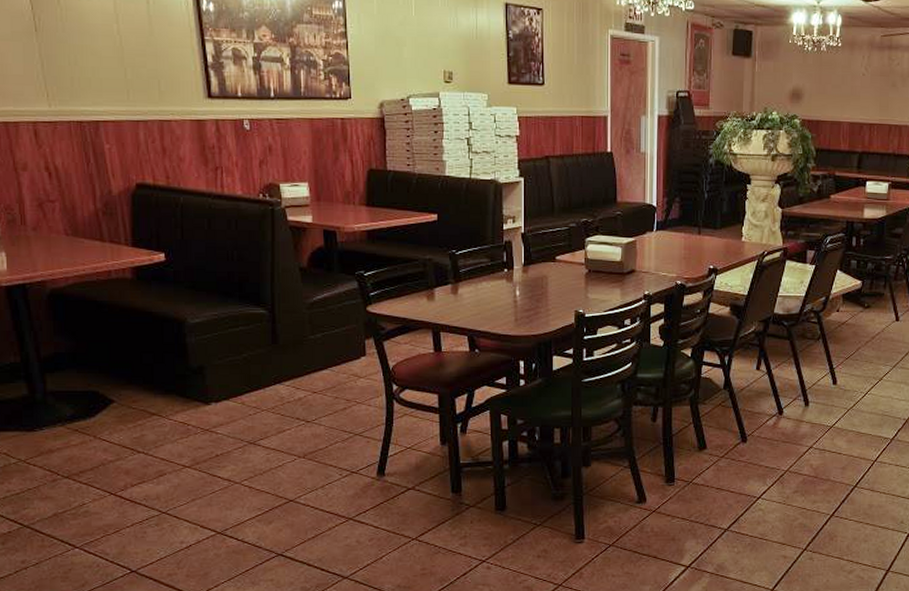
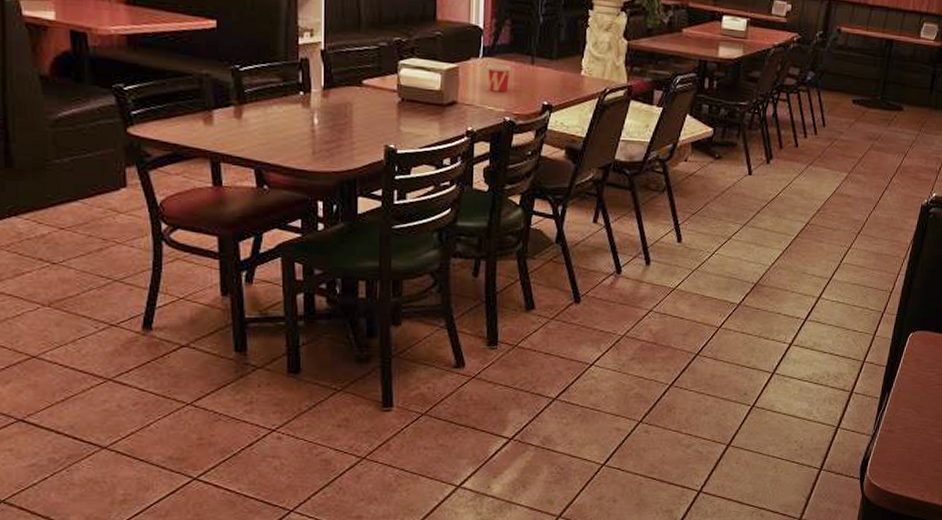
cup: none [660,236,681,260] -> present [486,64,511,92]

